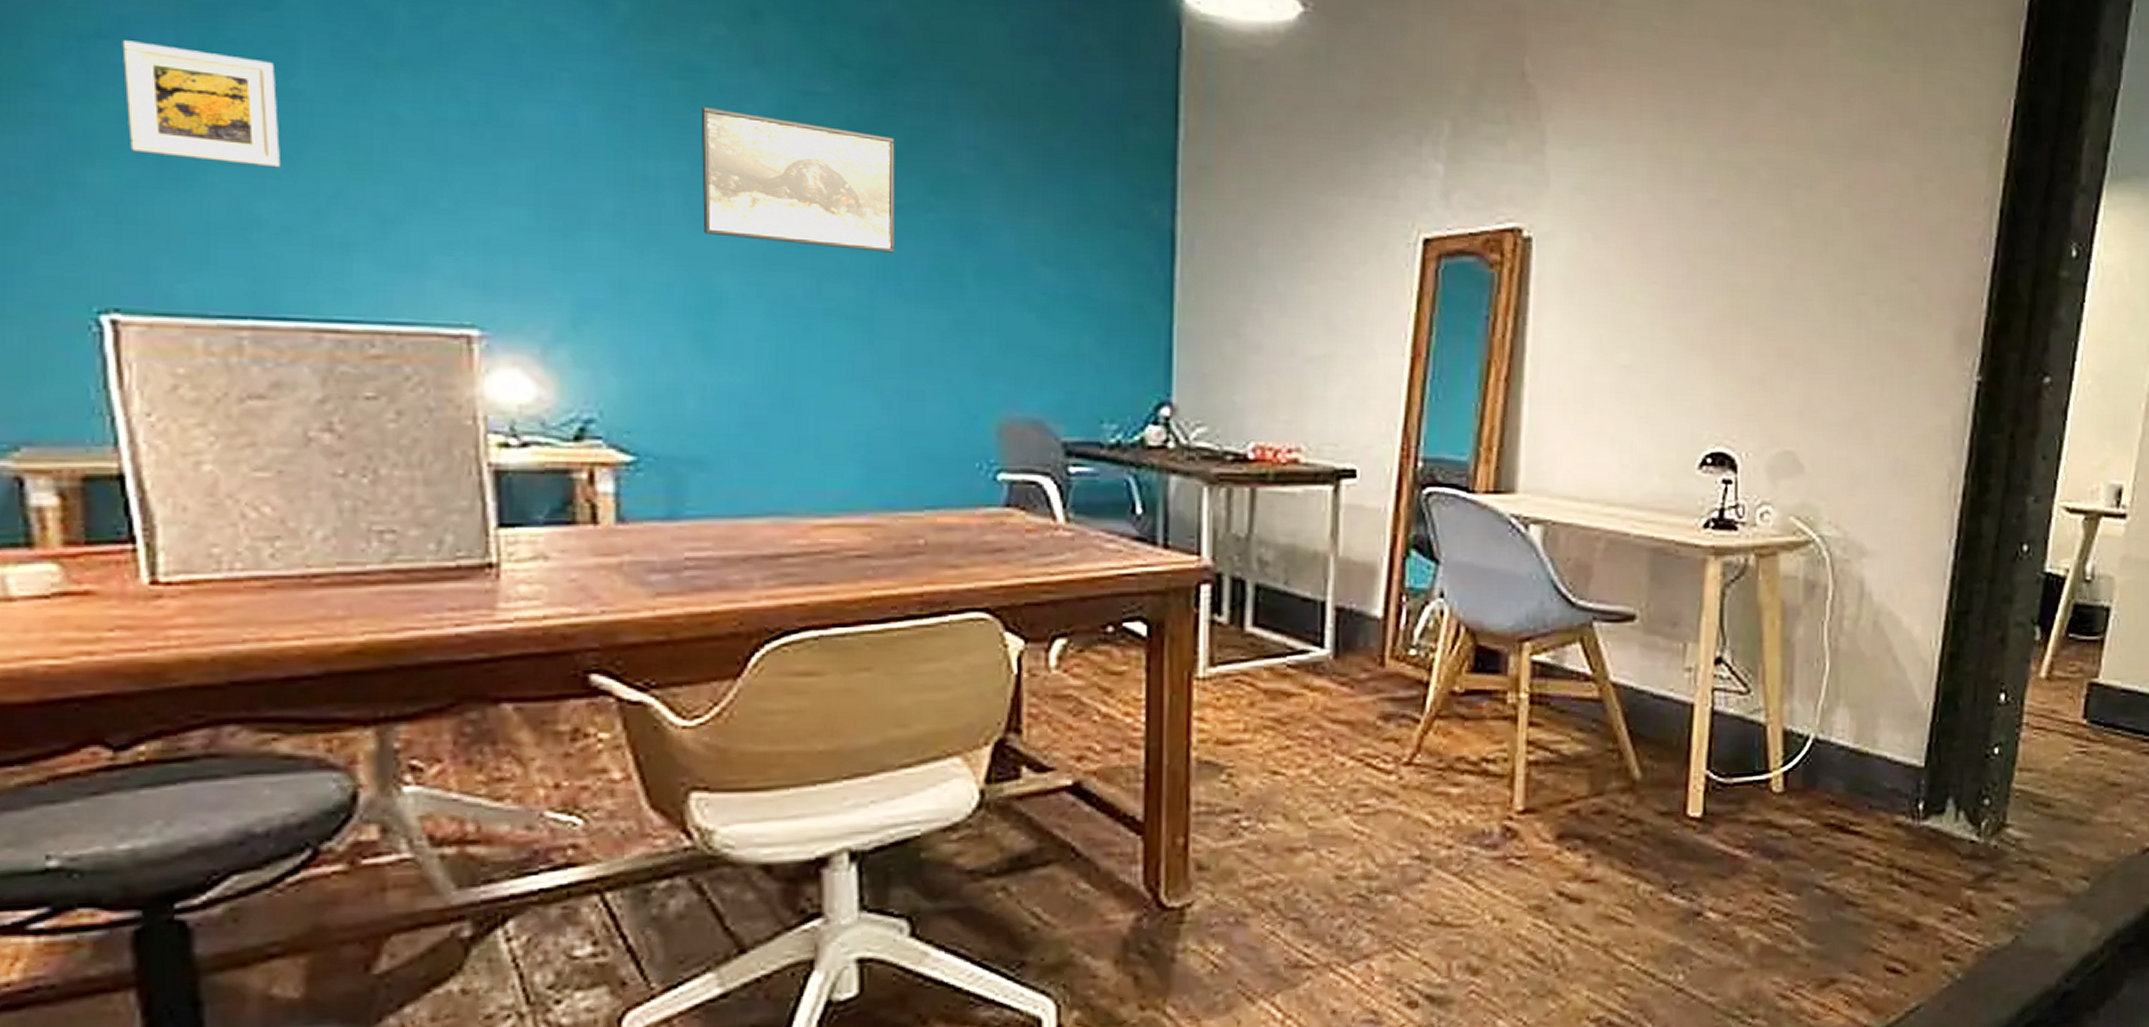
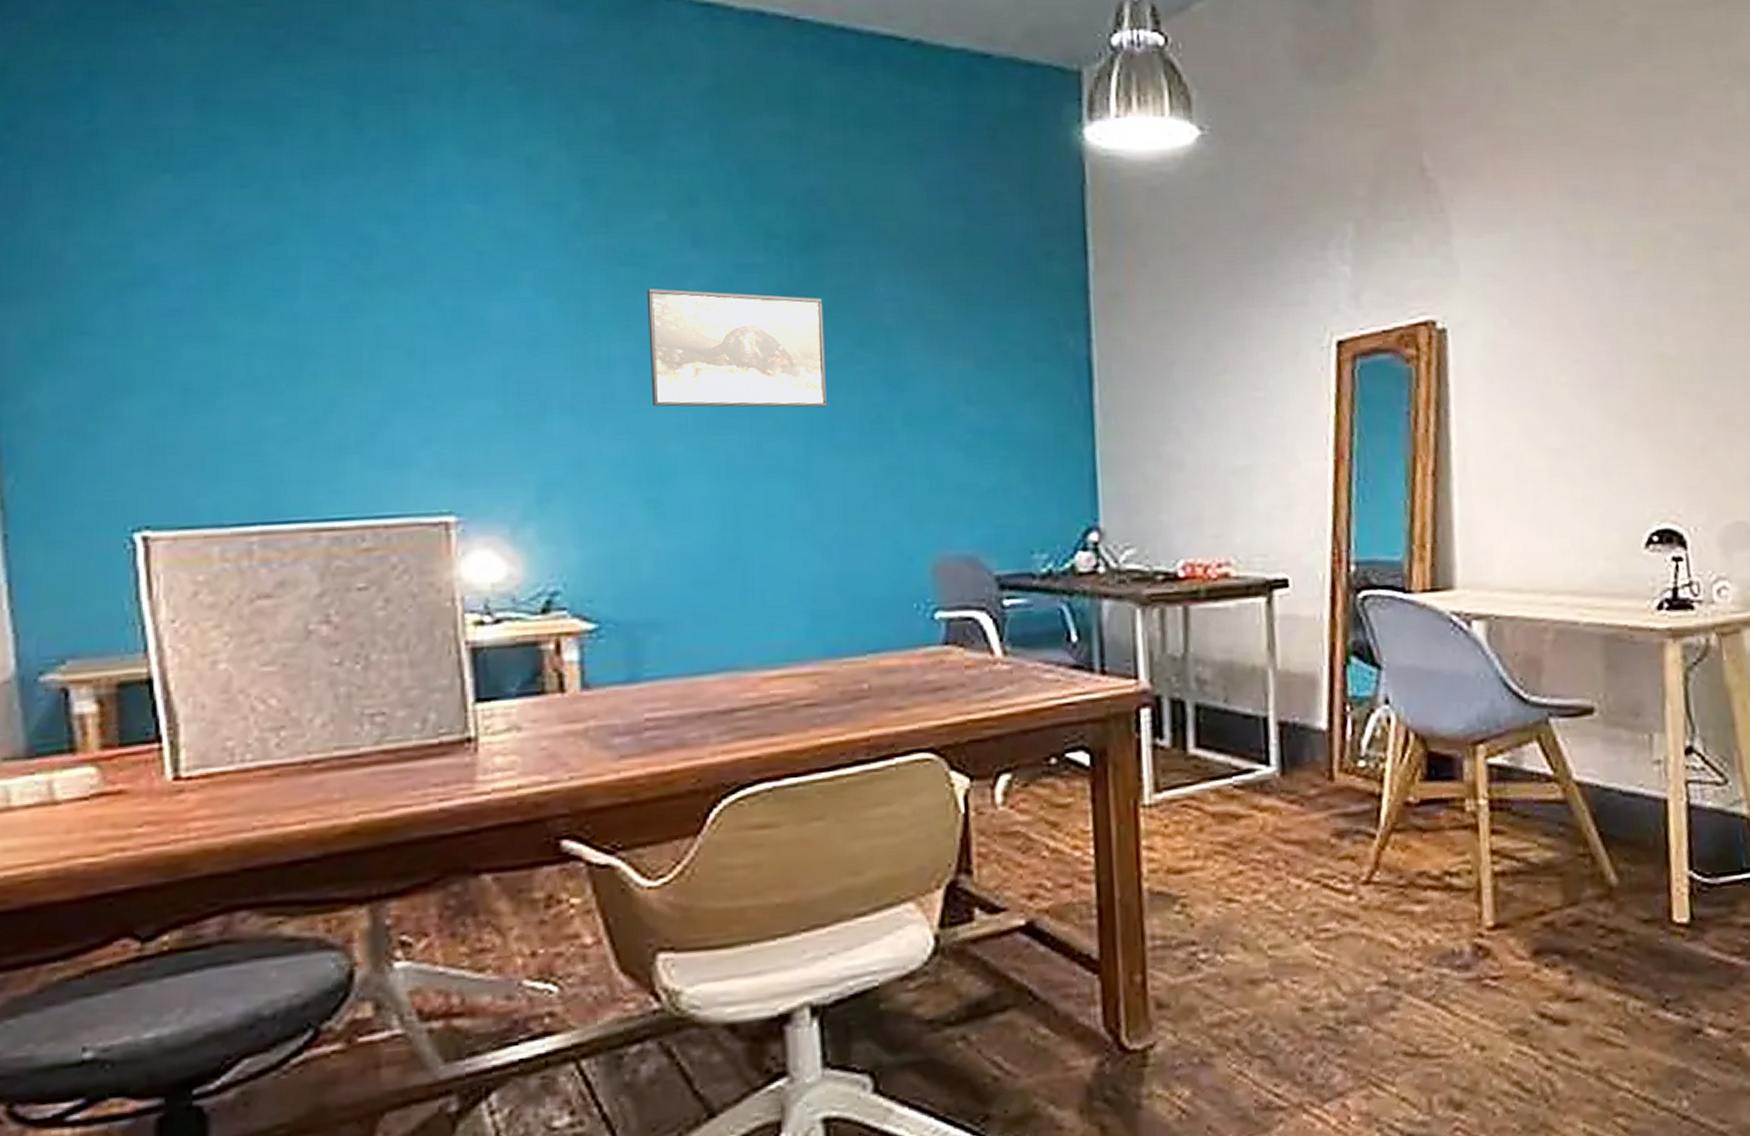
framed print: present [122,40,280,168] -> none [154,285,284,385]

